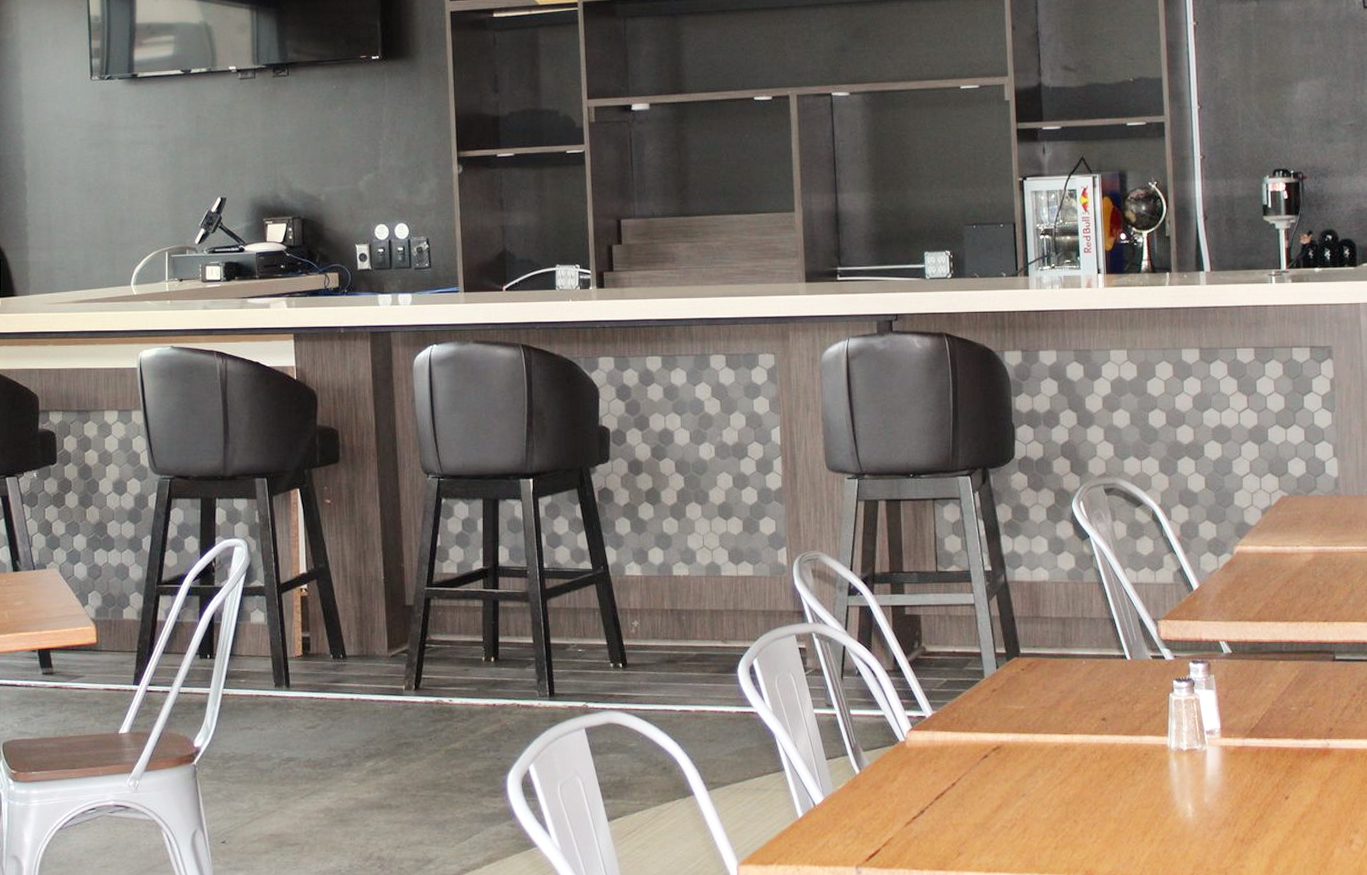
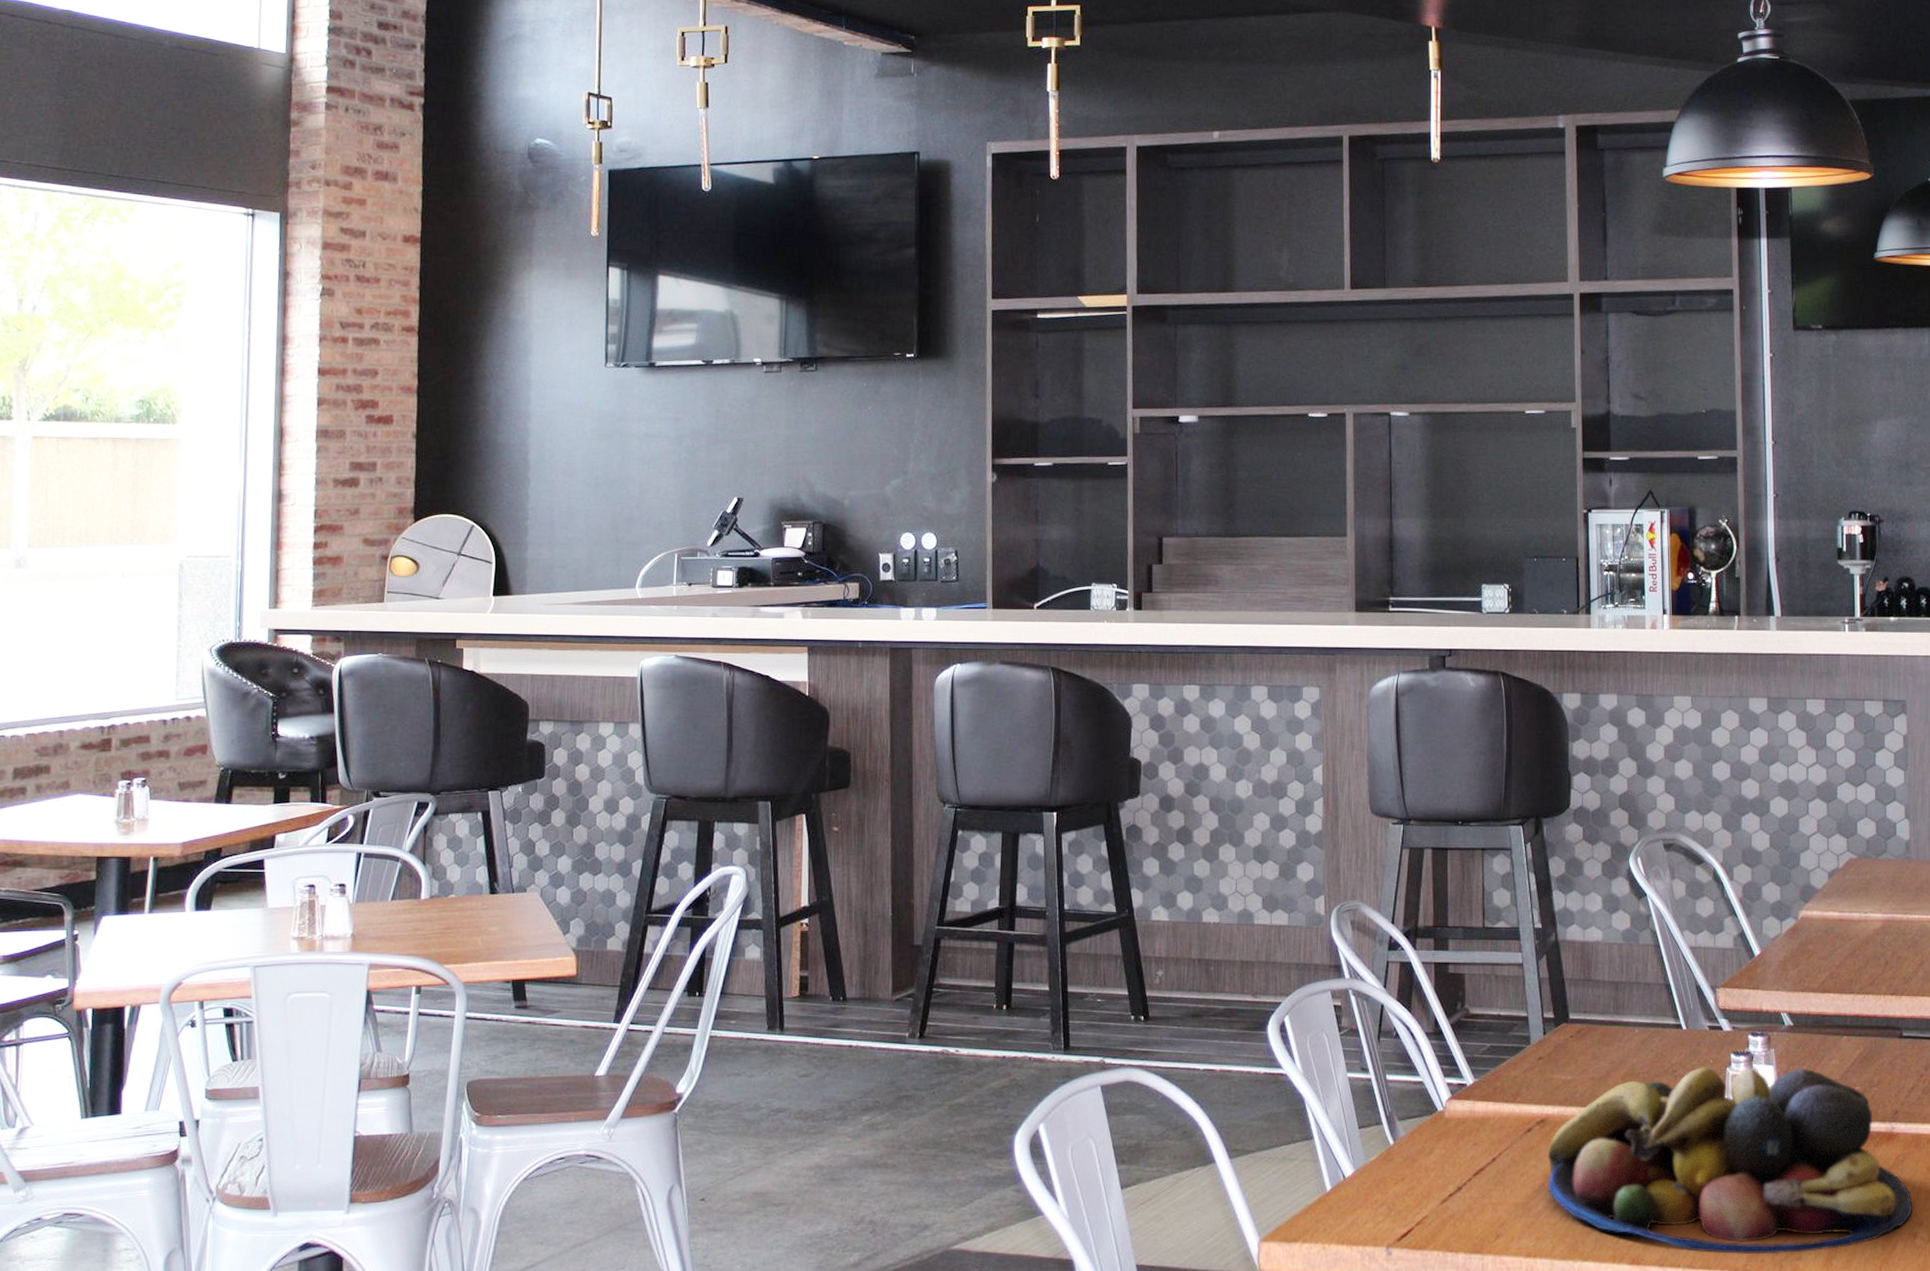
fruit bowl: none [1004,692,1348,864] -> present [1548,1067,1912,1254]

